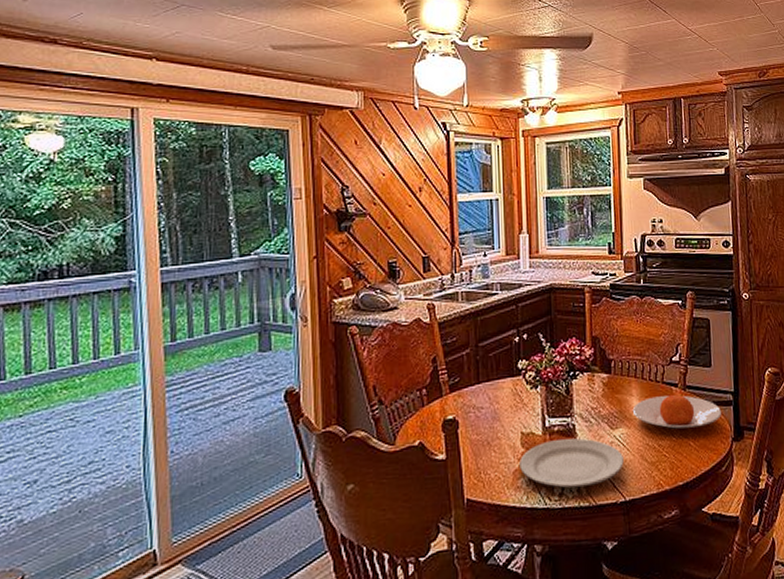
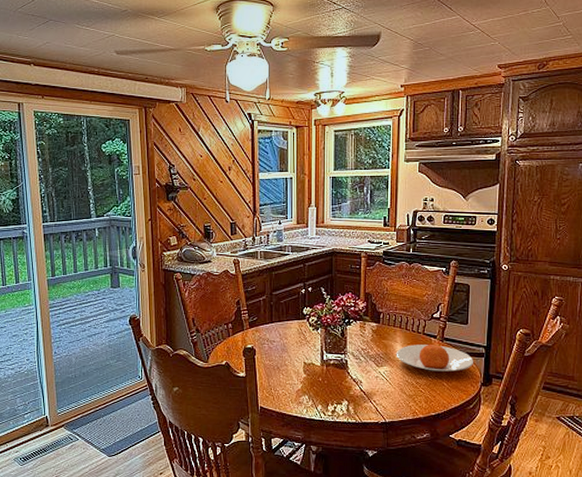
plate: present [520,438,624,488] -> none [302,371,386,407]

